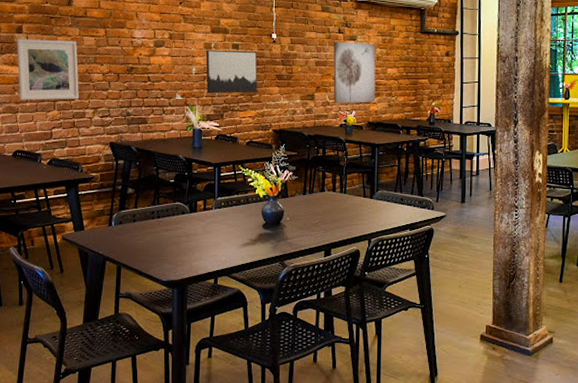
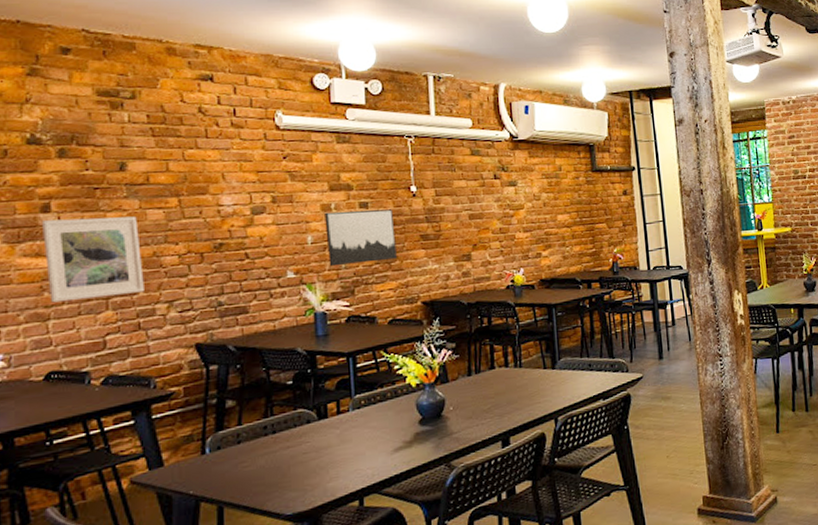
wall art: present [333,41,376,103] -> none [490,188,546,262]

